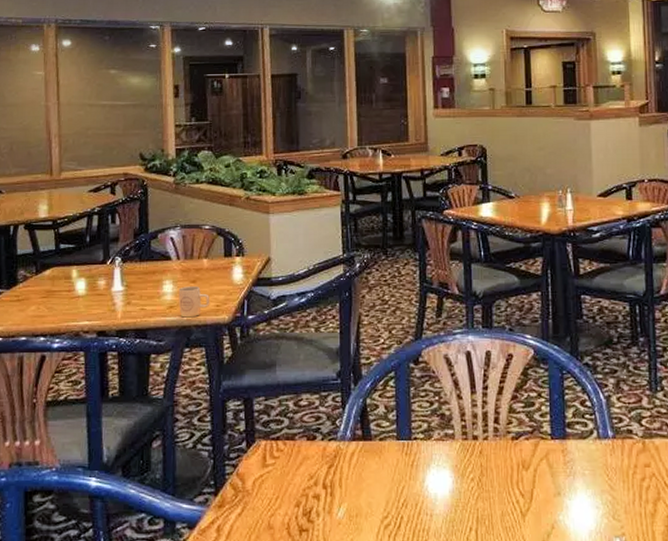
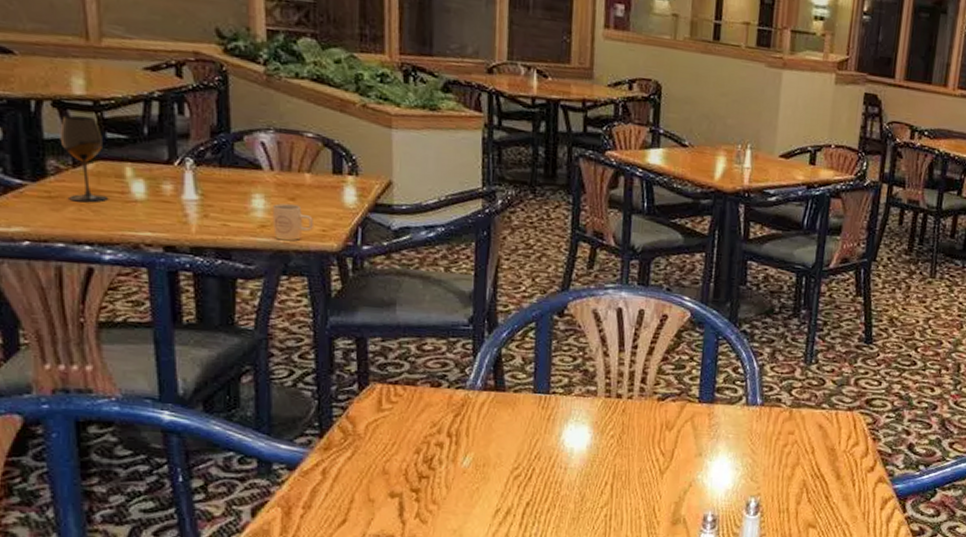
wineglass: none [28,233,59,302] -> present [60,115,107,202]

